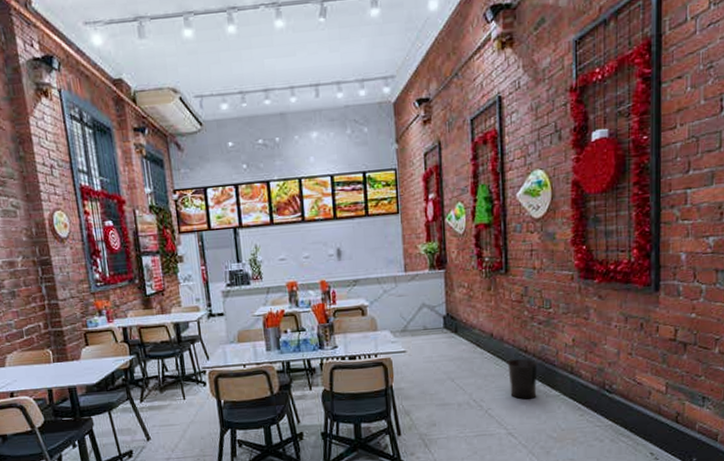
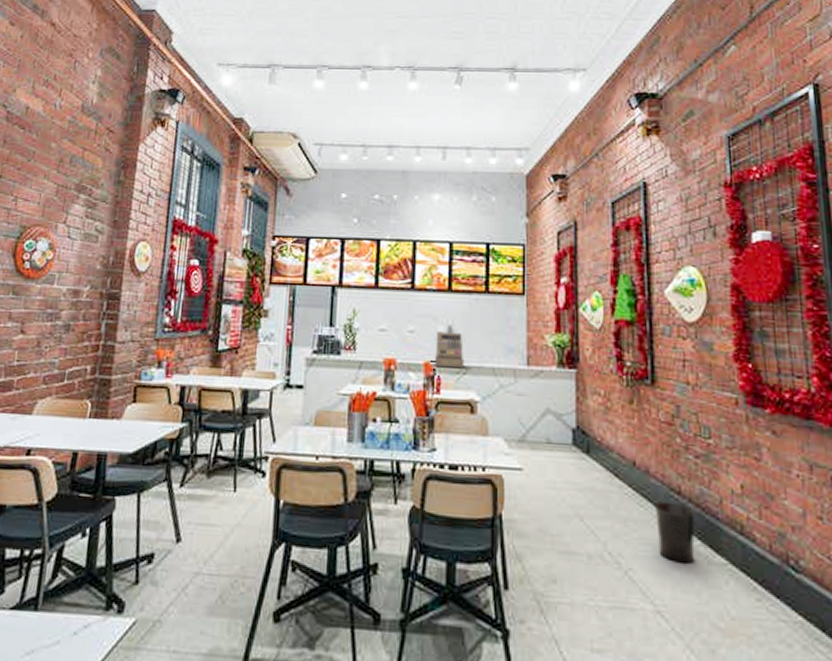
cash register: none [327,252,354,284] -> present [435,331,465,369]

